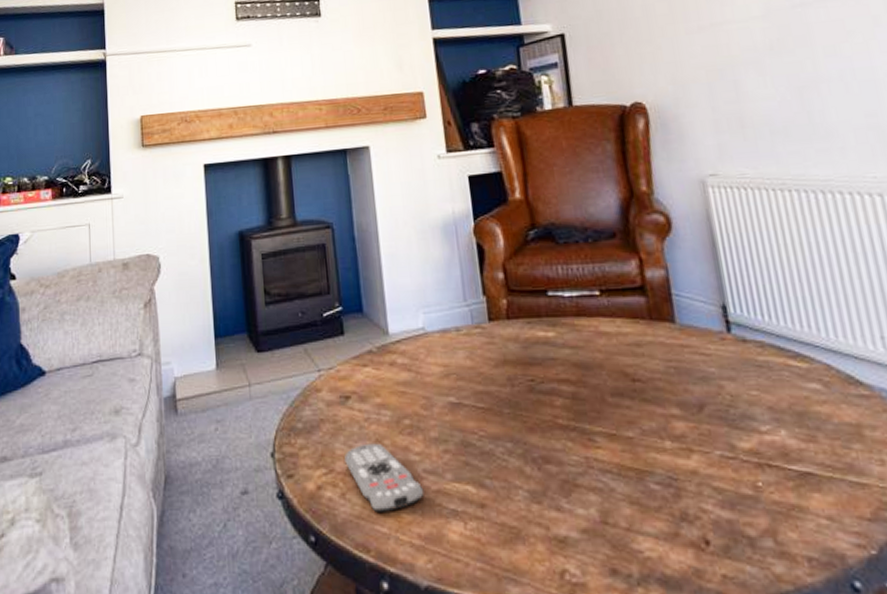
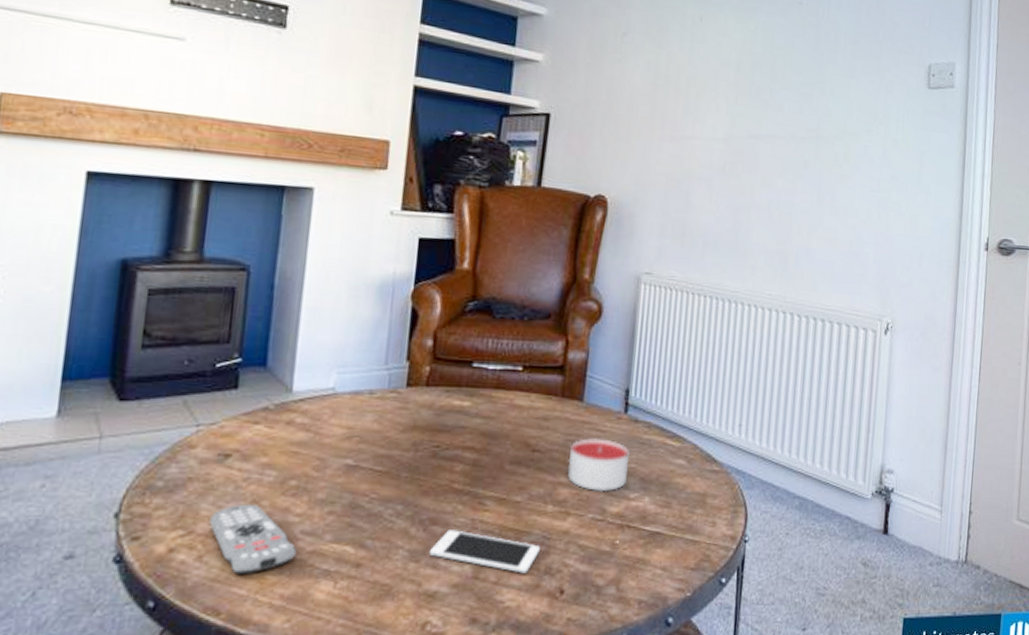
cell phone: none [550,469,669,519] -> present [430,530,540,574]
candle: none [672,363,752,425] -> present [568,438,630,492]

